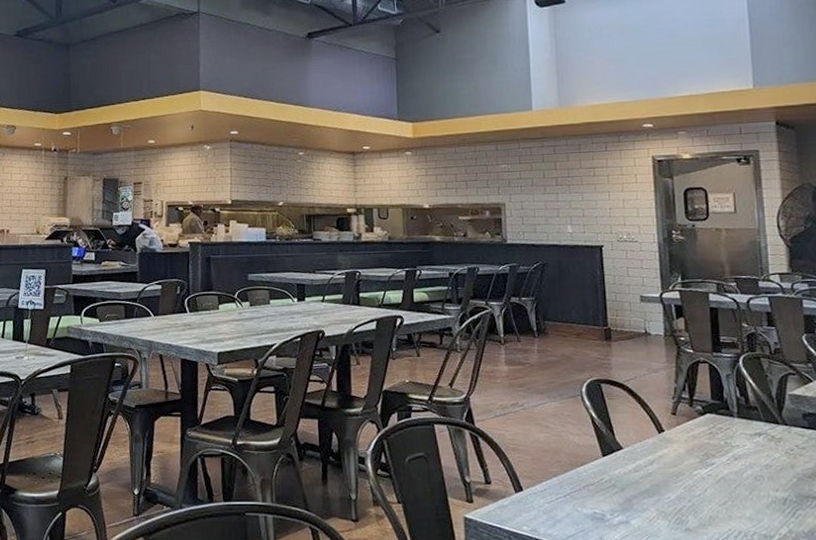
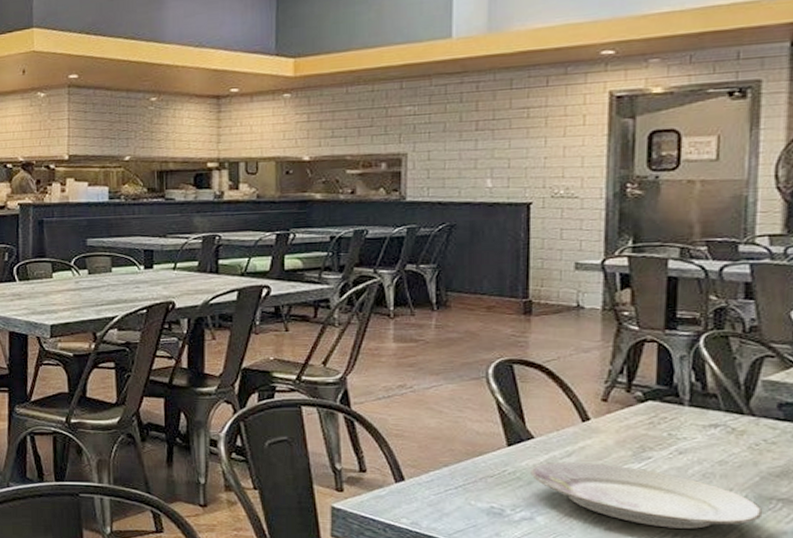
plate: none [622,470,803,527] -> present [530,462,763,529]

